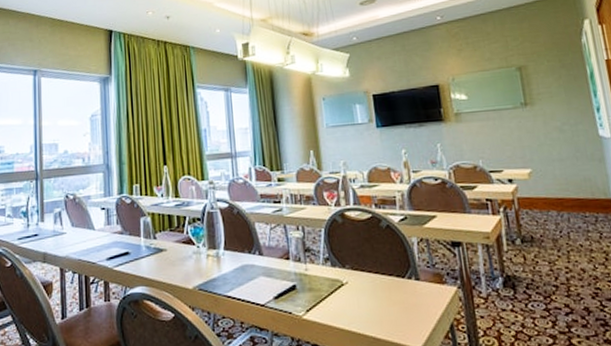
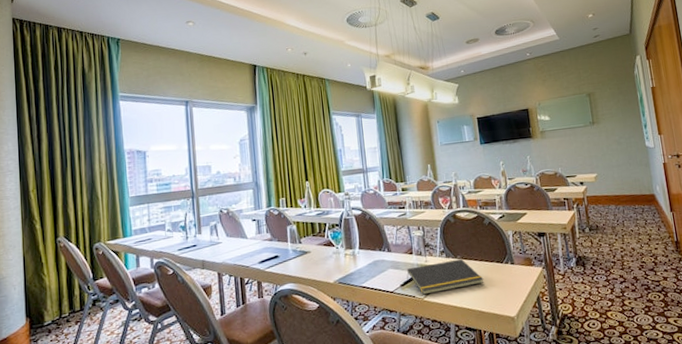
notepad: none [281,269,380,312] -> present [406,259,484,295]

